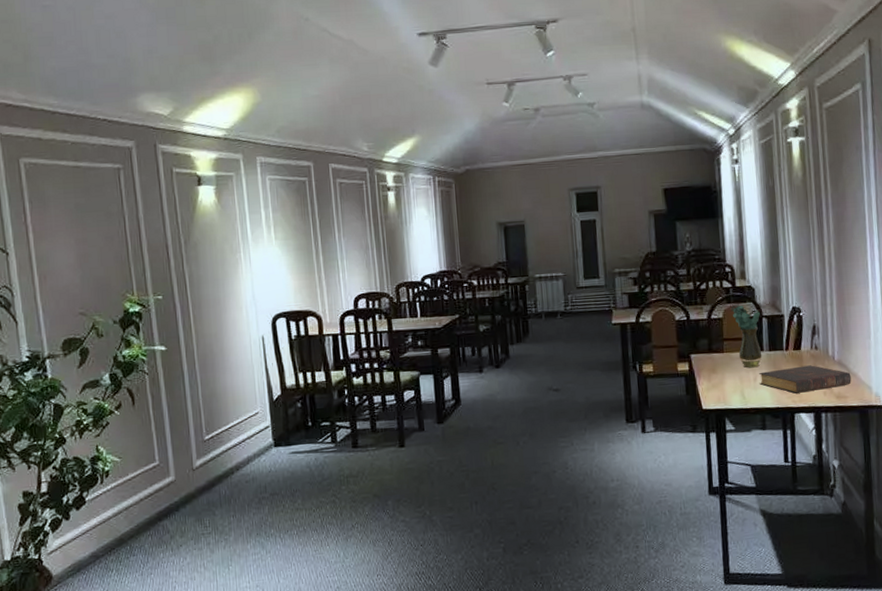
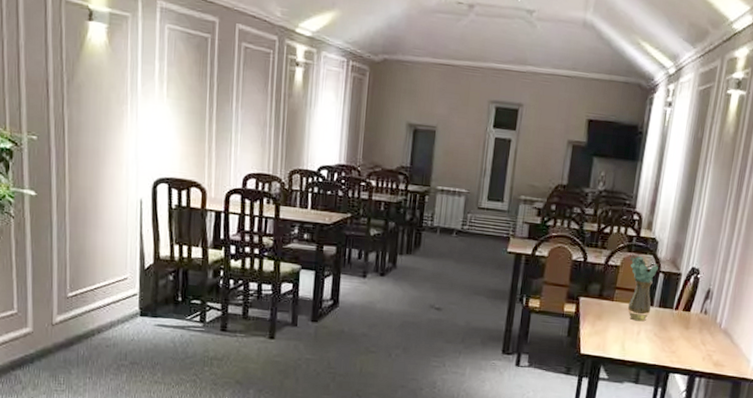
book: present [758,365,851,393] -> none [641,327,733,355]

